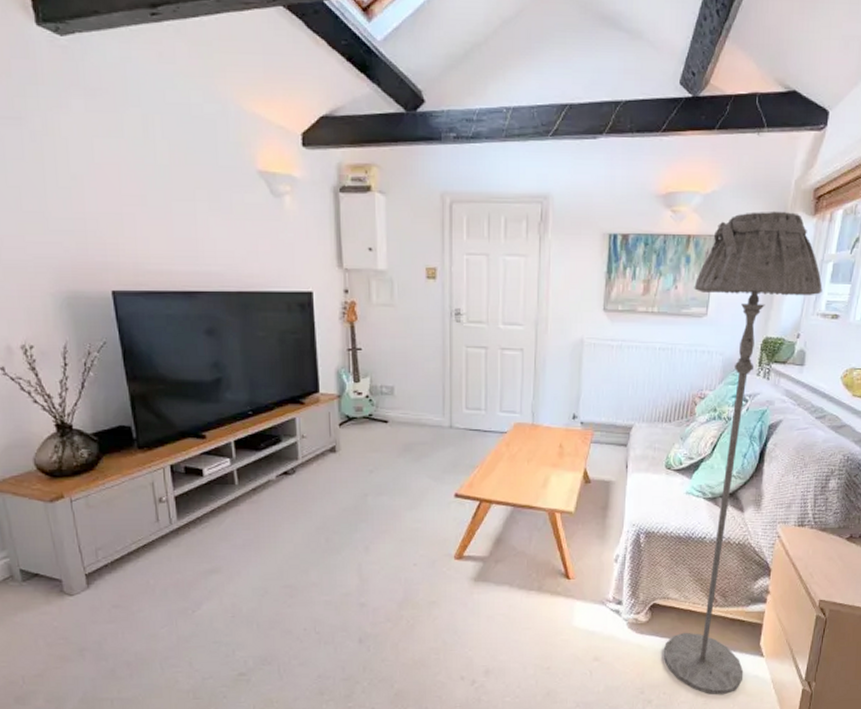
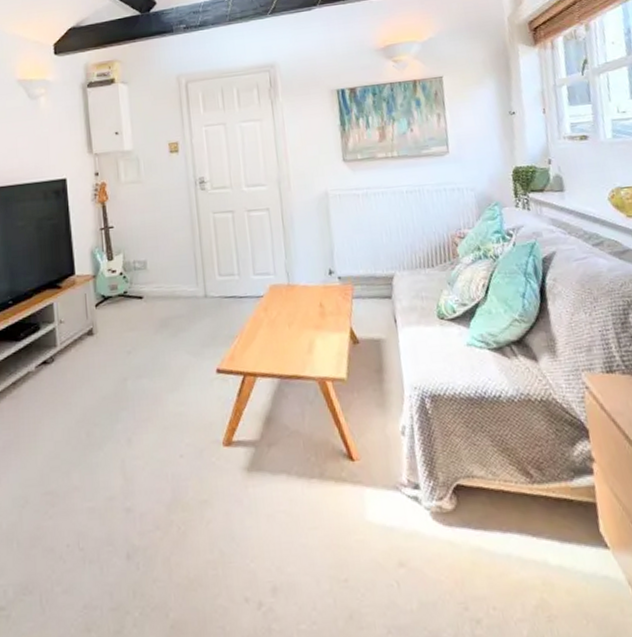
floor lamp: present [664,211,823,695] -> none [429,46,591,608]

